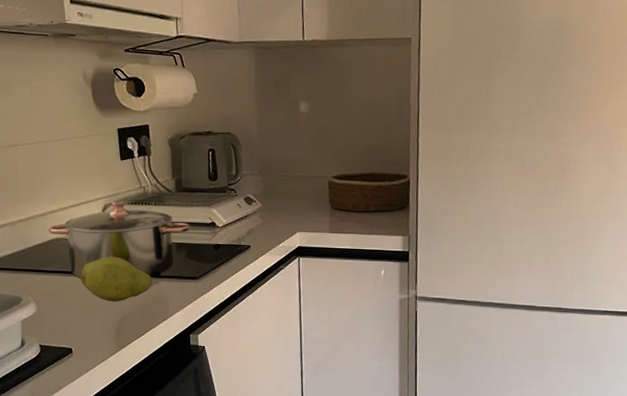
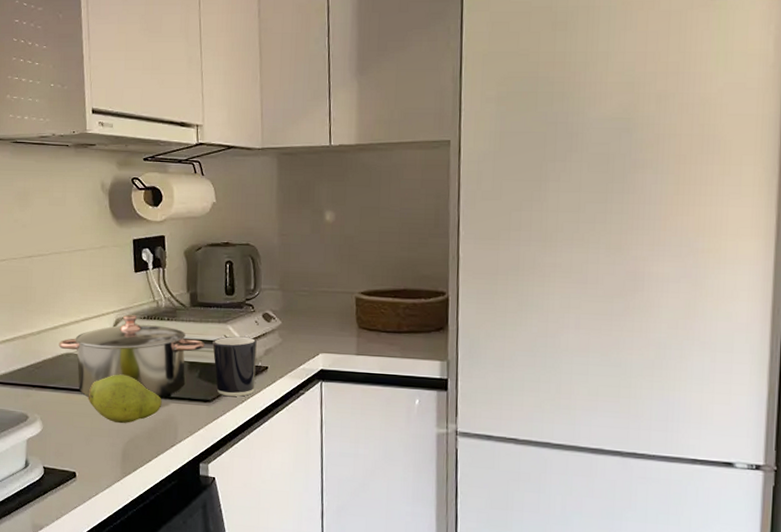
mug: none [198,218,240,274] -> present [212,336,257,397]

